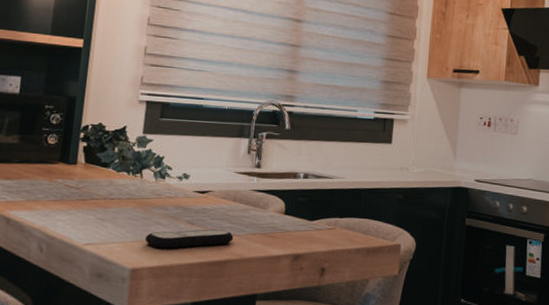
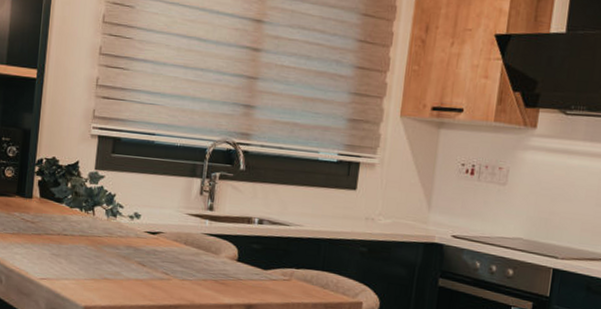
remote control: present [145,229,234,249] -> none [97,271,185,290]

